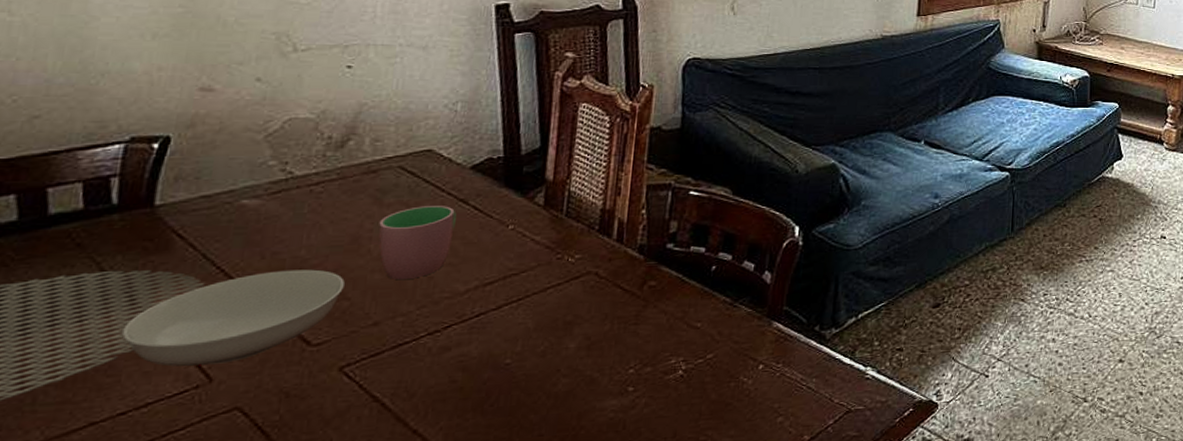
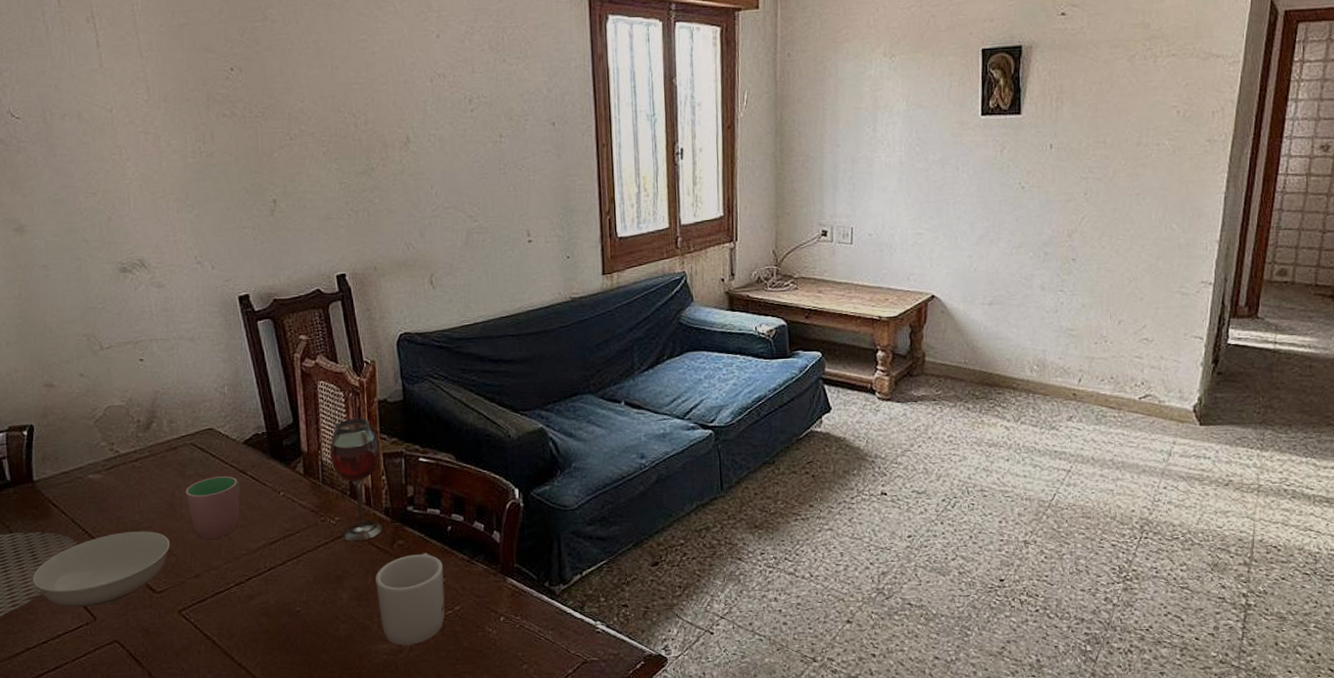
wineglass: none [580,145,644,283] -> present [330,418,382,542]
mug: none [613,295,700,401] -> present [376,553,445,646]

